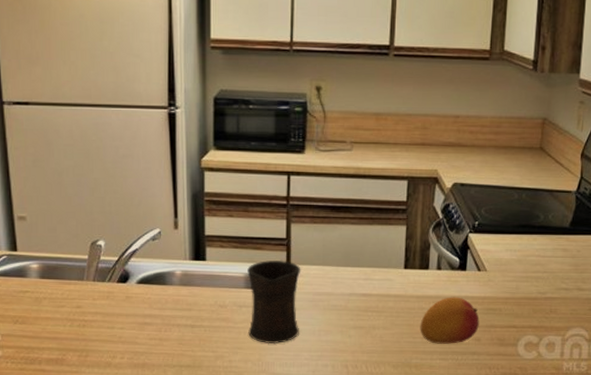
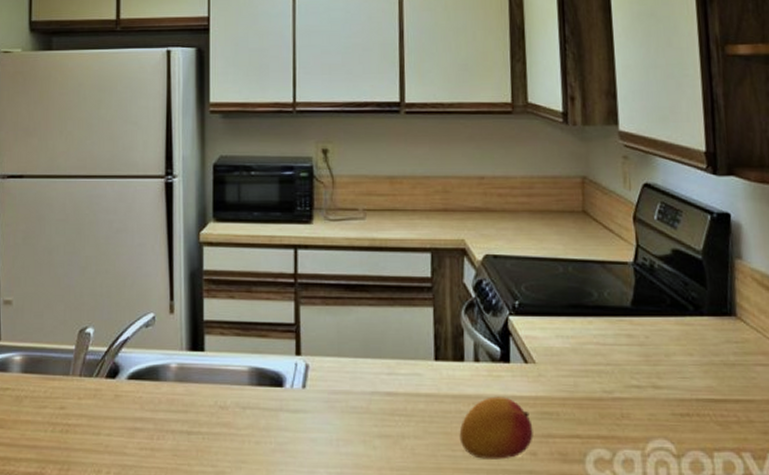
mug: present [247,260,301,344] -> none [251,349,313,457]

